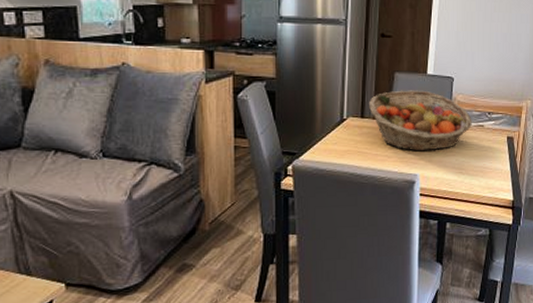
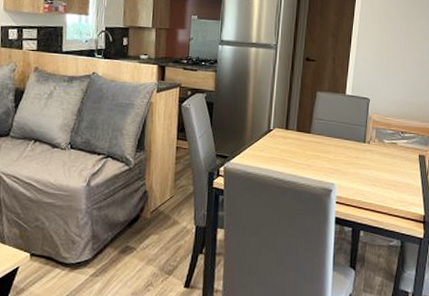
fruit basket: present [369,90,472,152] -> none [293,107,386,163]

